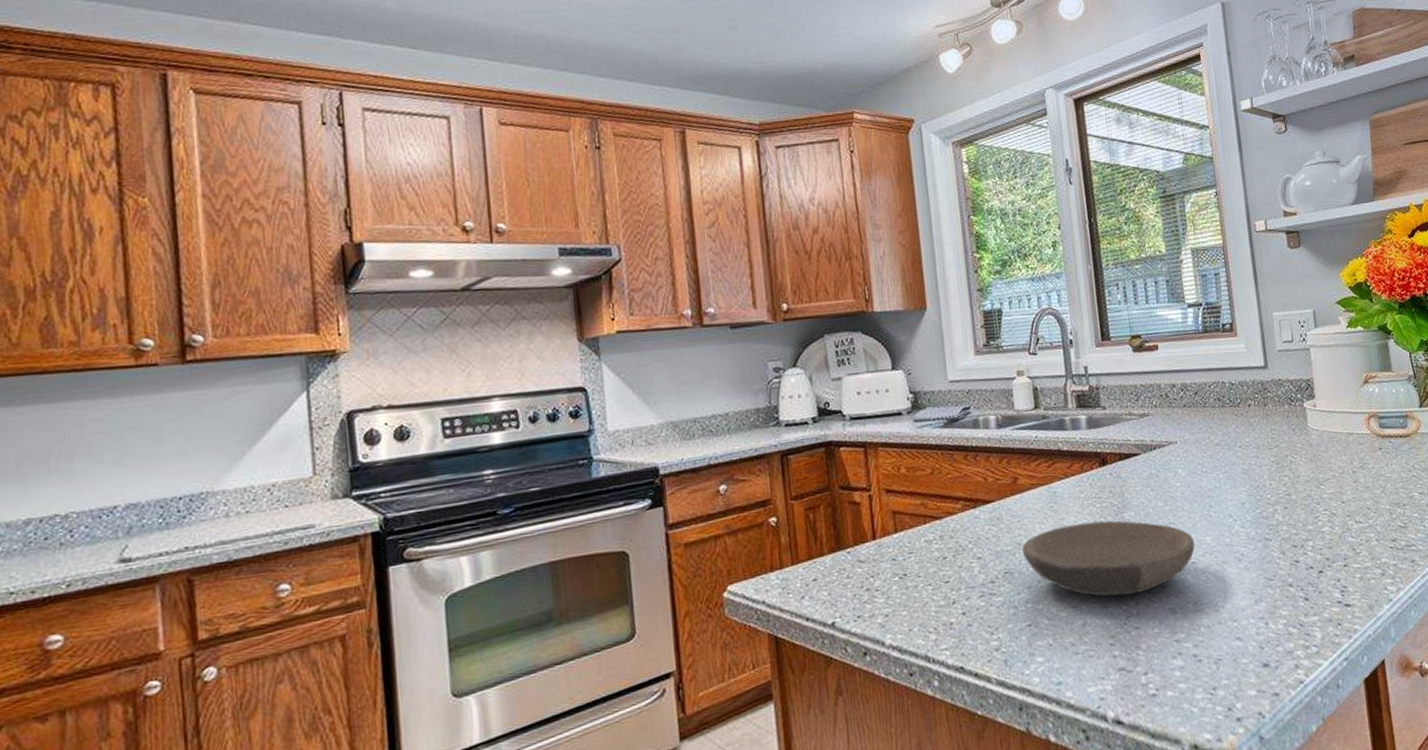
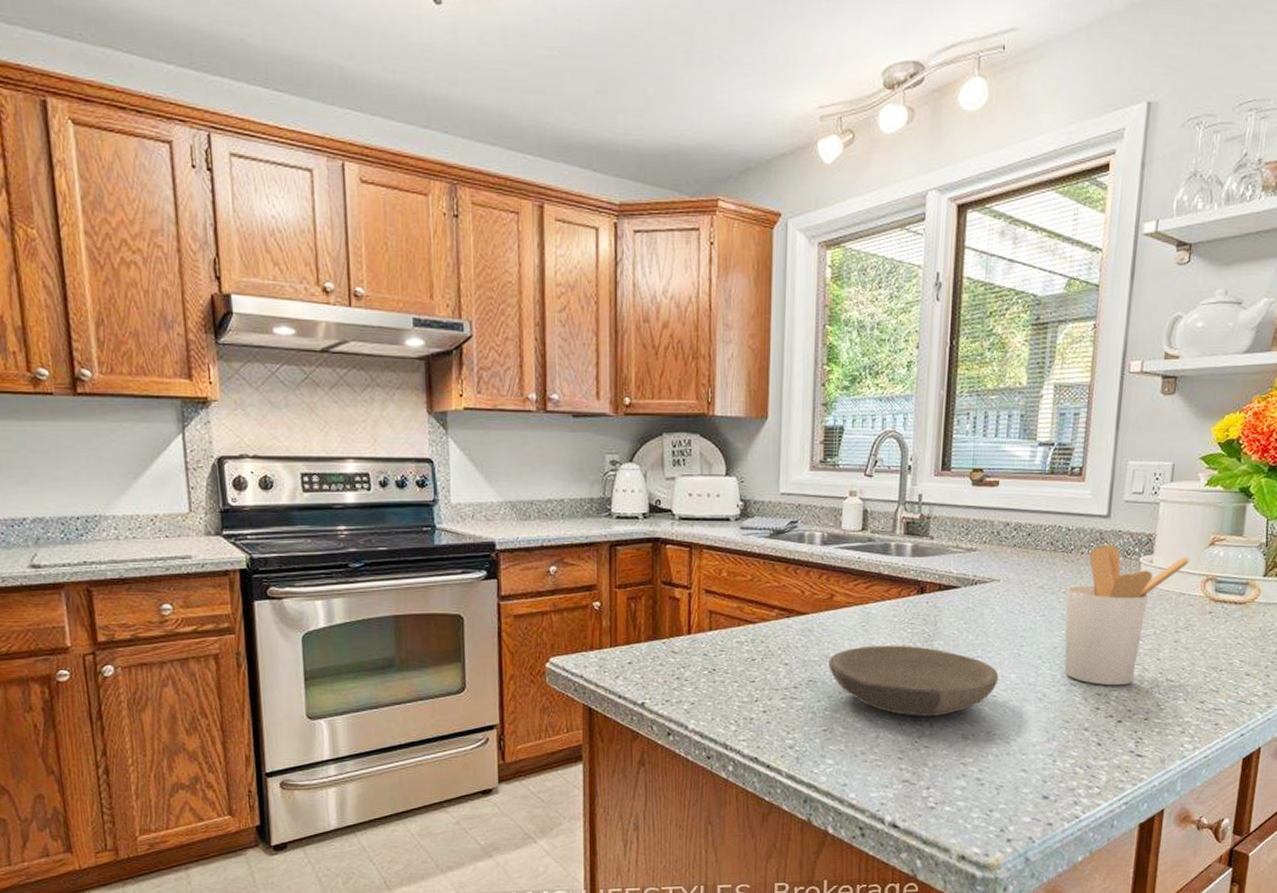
utensil holder: none [1242,393,1350,537] -> present [1064,544,1191,686]

